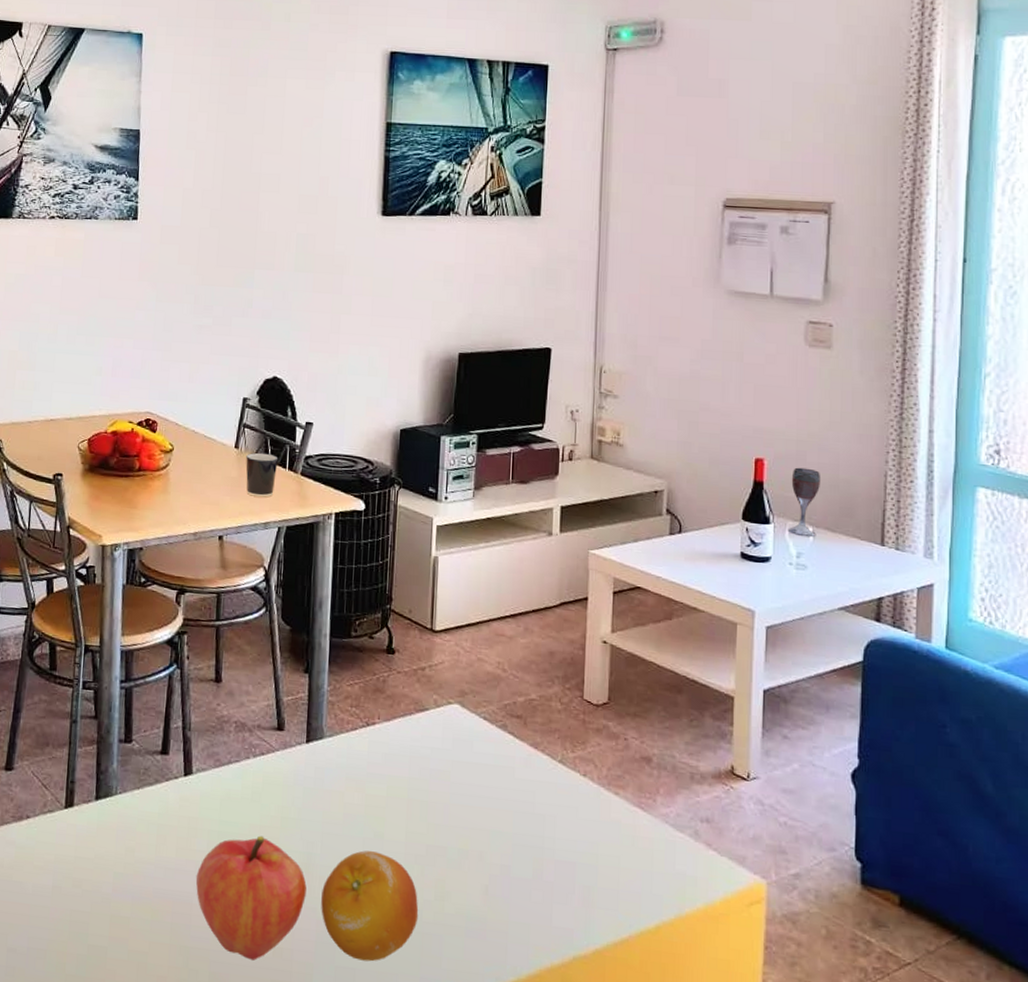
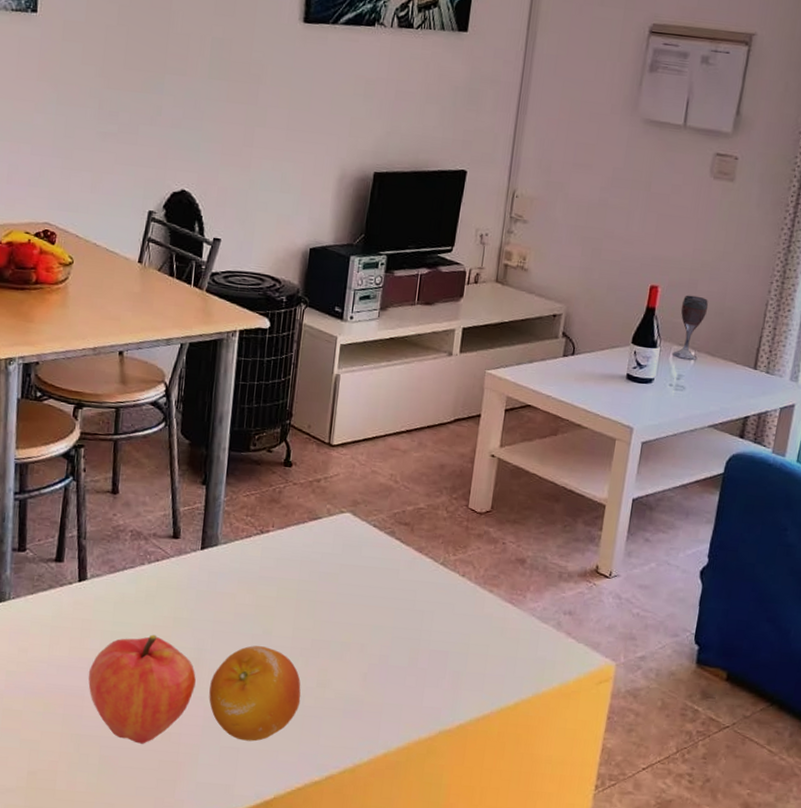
mug: present [245,452,279,498] -> none [148,267,184,314]

